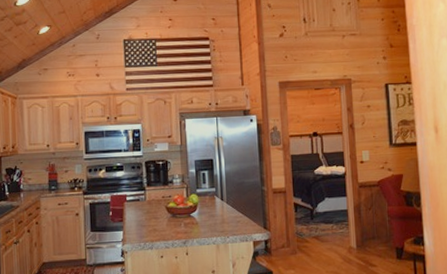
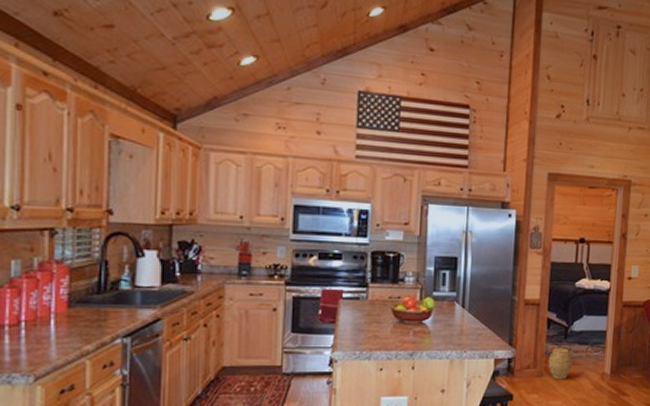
woven basket: none [299,228,322,256] -> present [548,348,573,380]

